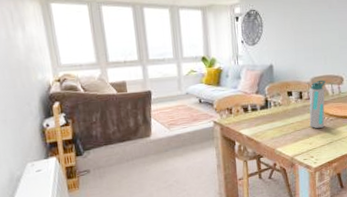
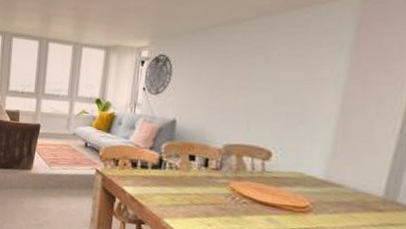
water bottle: present [309,80,326,128] -> none [212,149,244,209]

